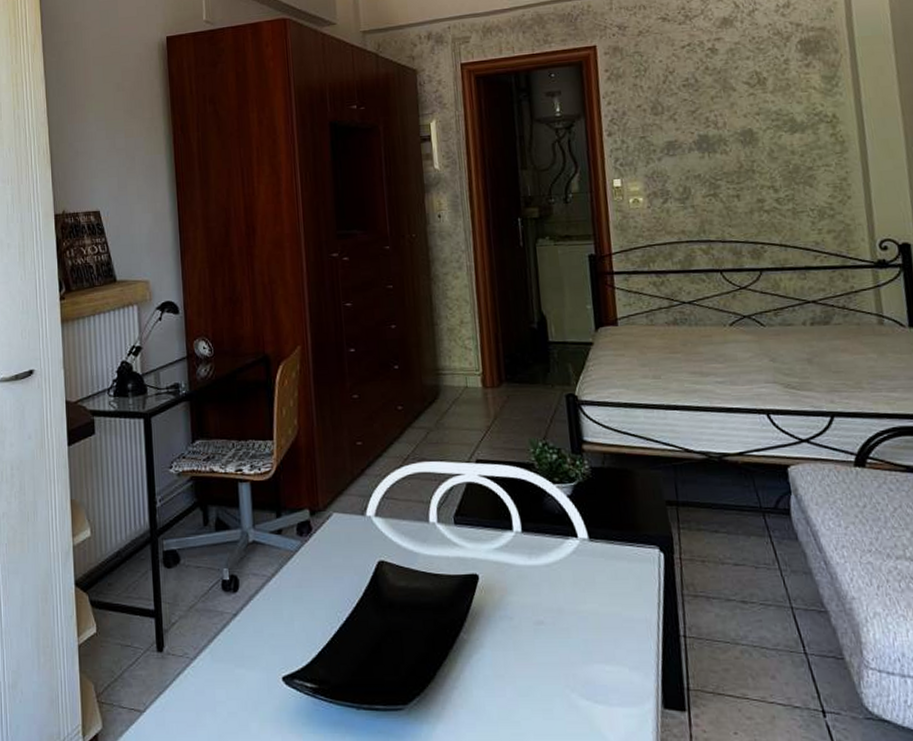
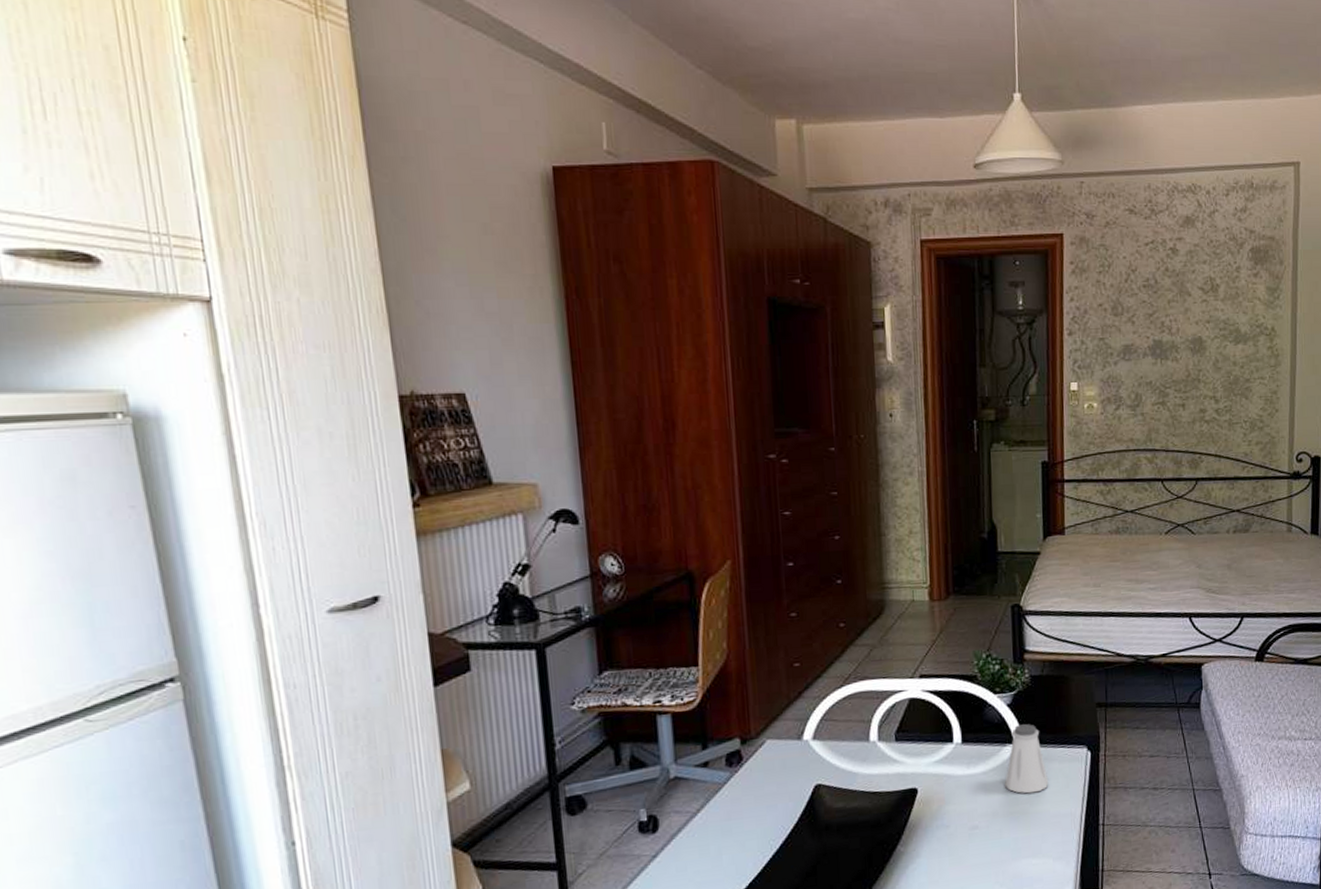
saltshaker: none [570,518,619,592] -> present [1005,724,1049,794]

